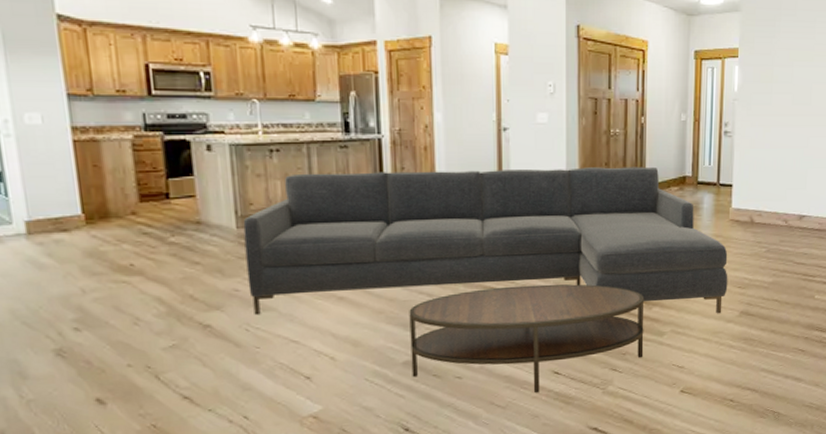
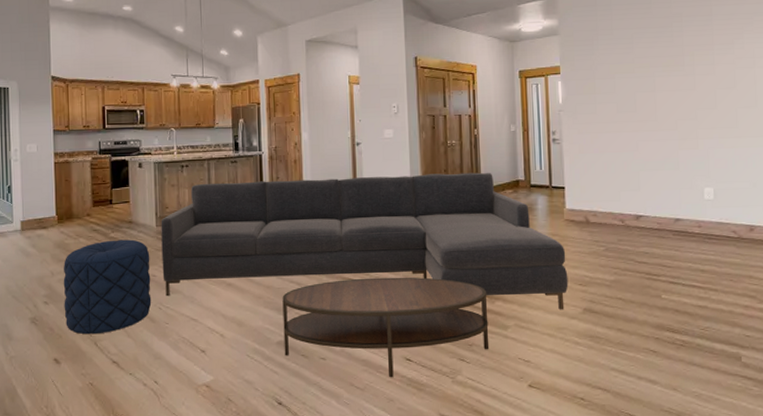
pouf: none [100,245,235,366] -> present [63,239,152,334]

